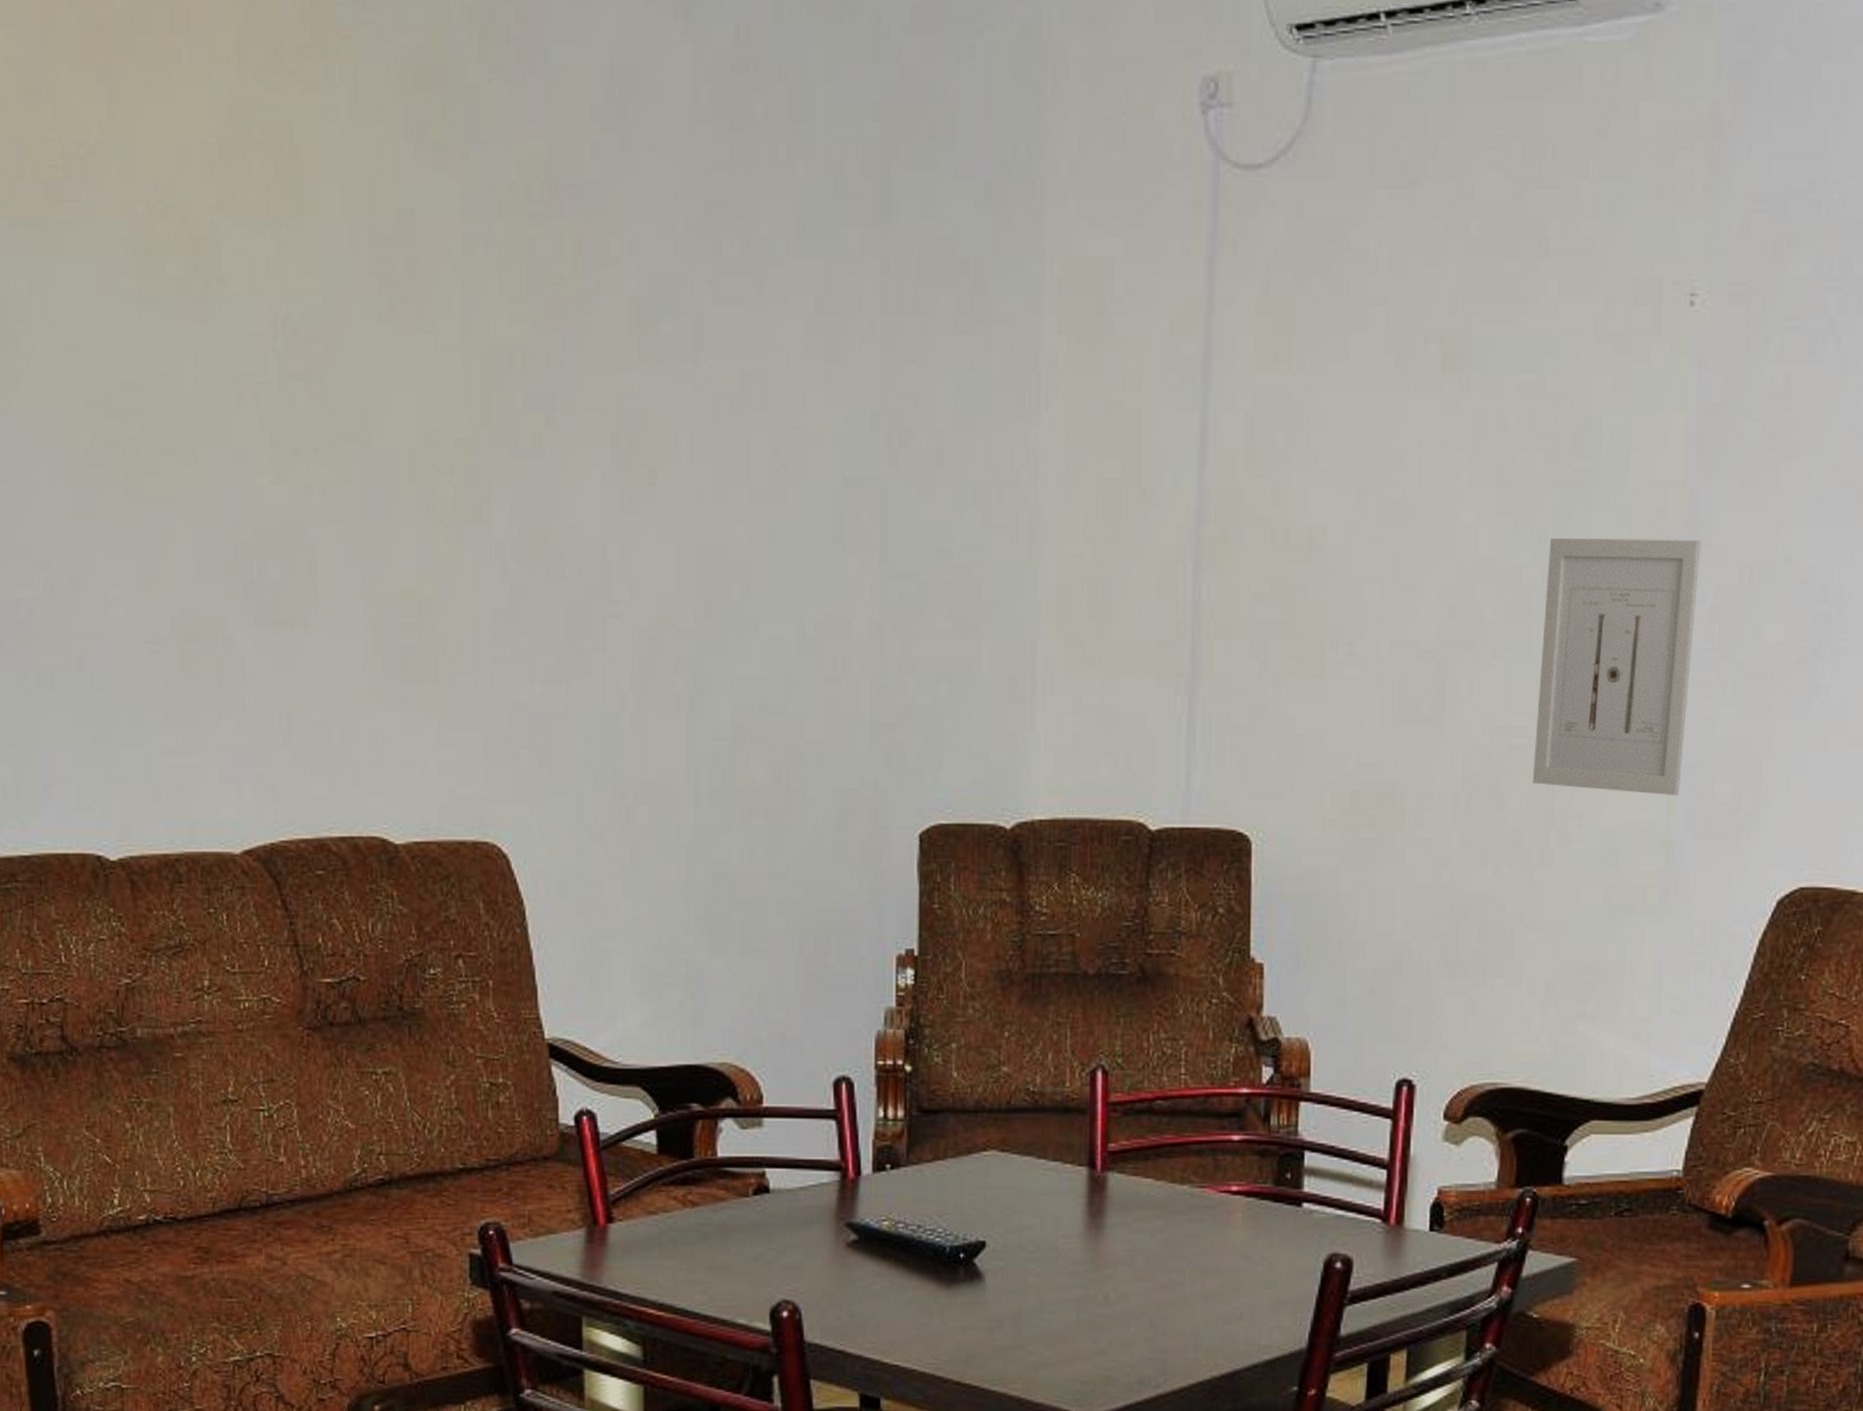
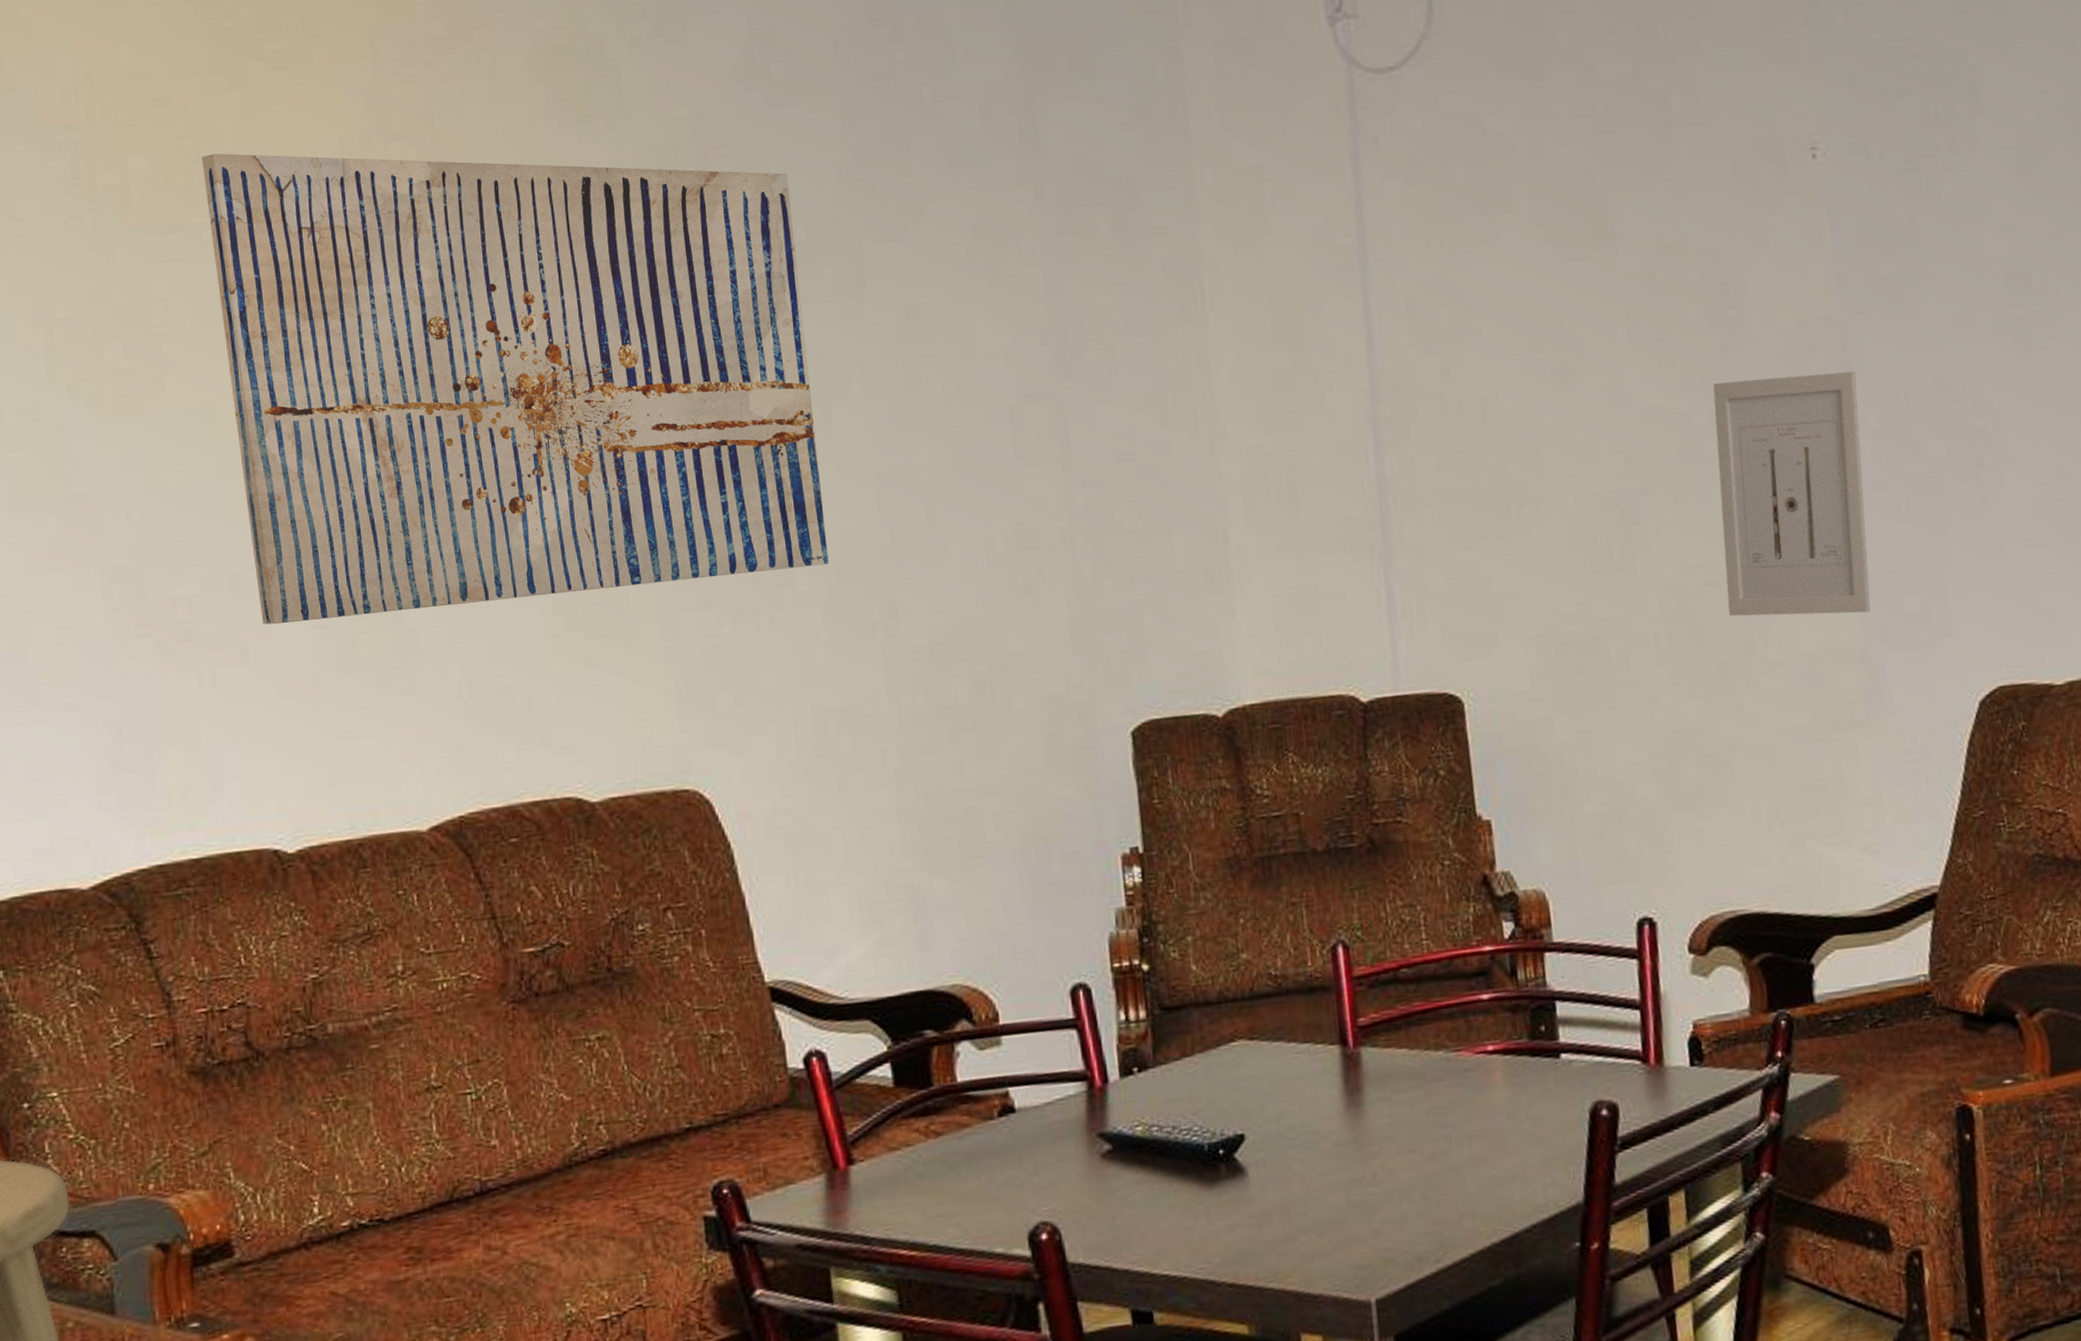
wall art: none [68,148,641,635] -> present [202,153,829,625]

